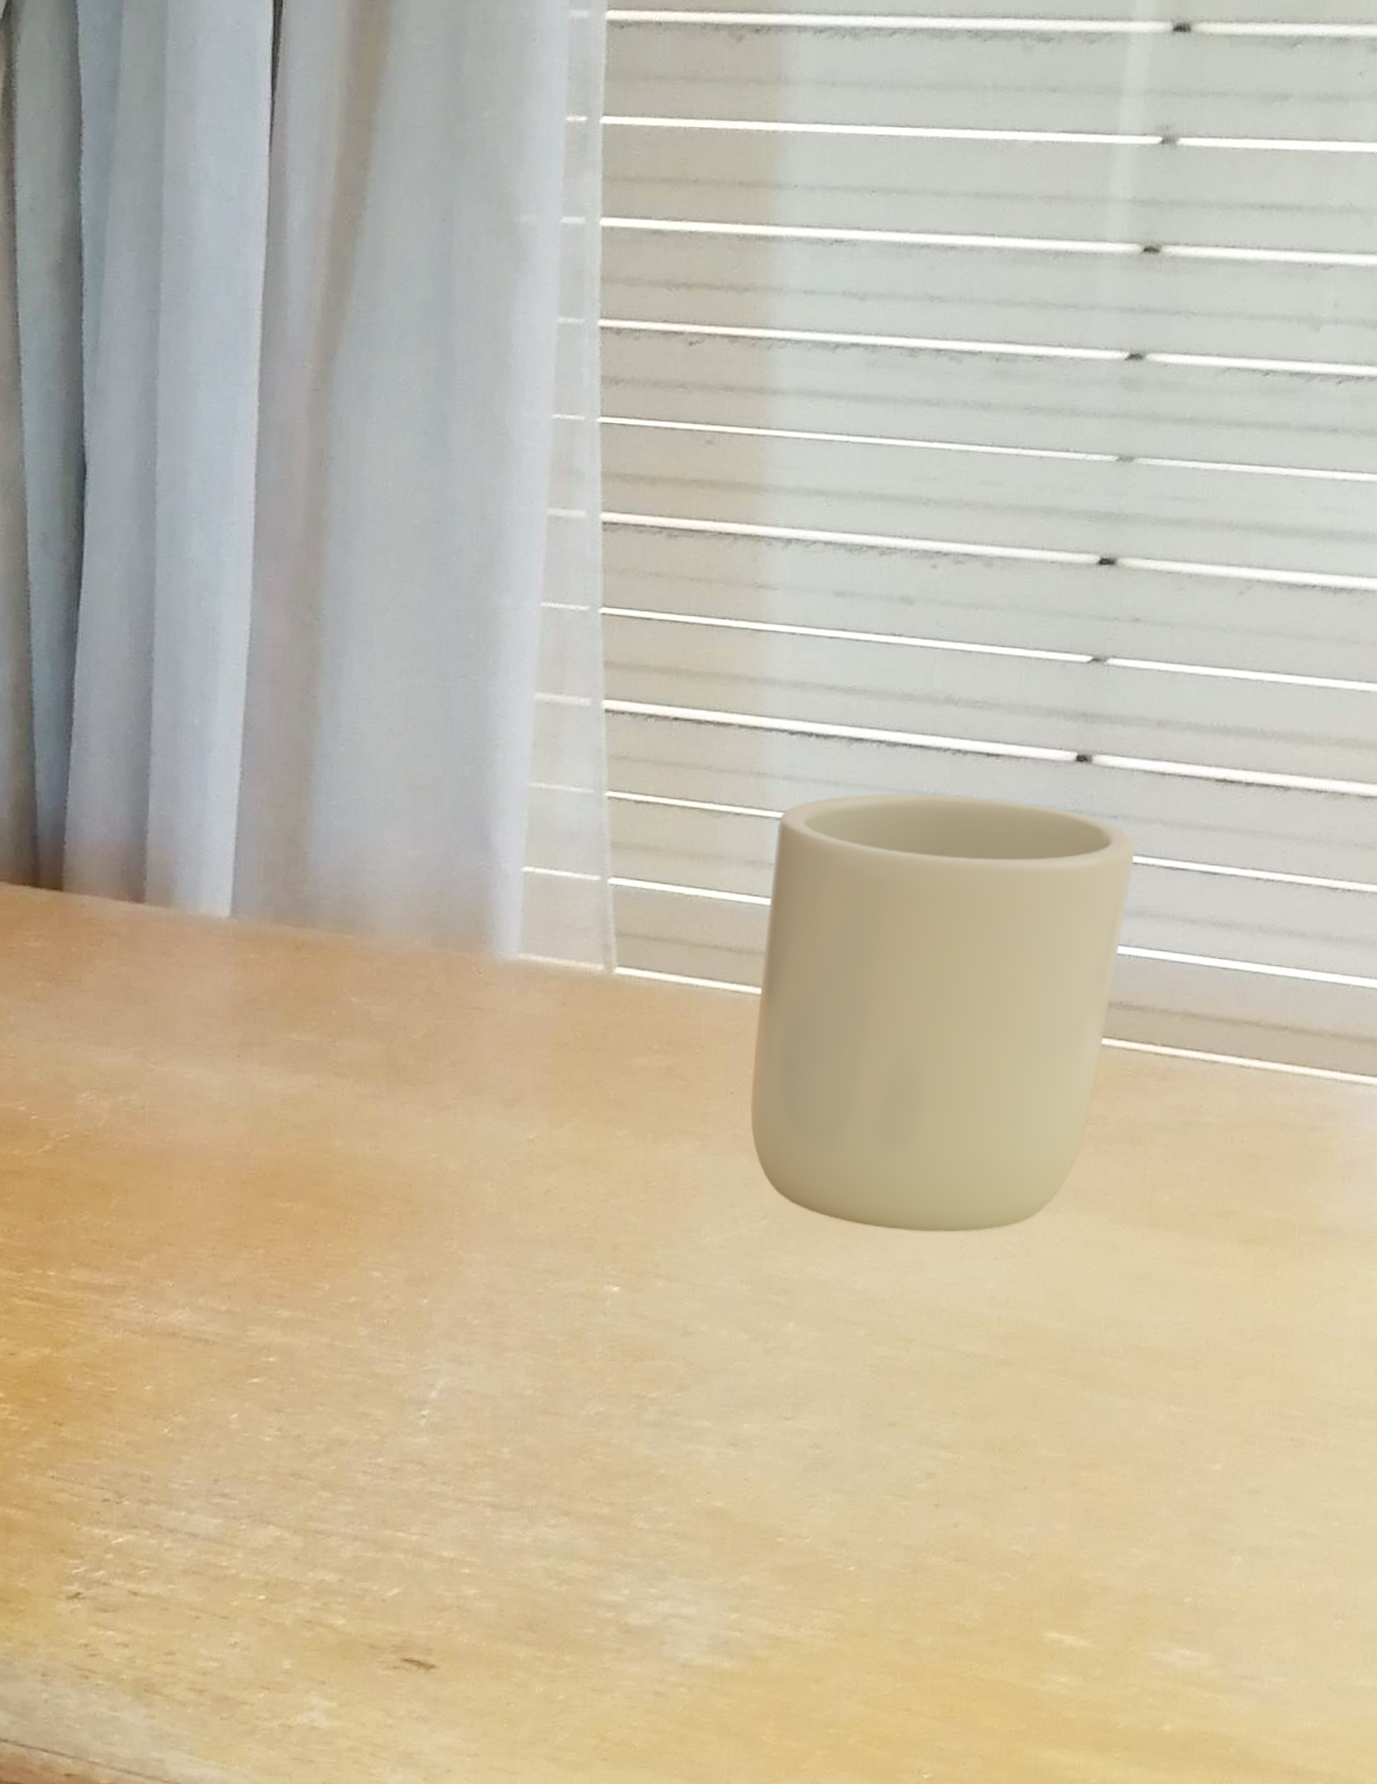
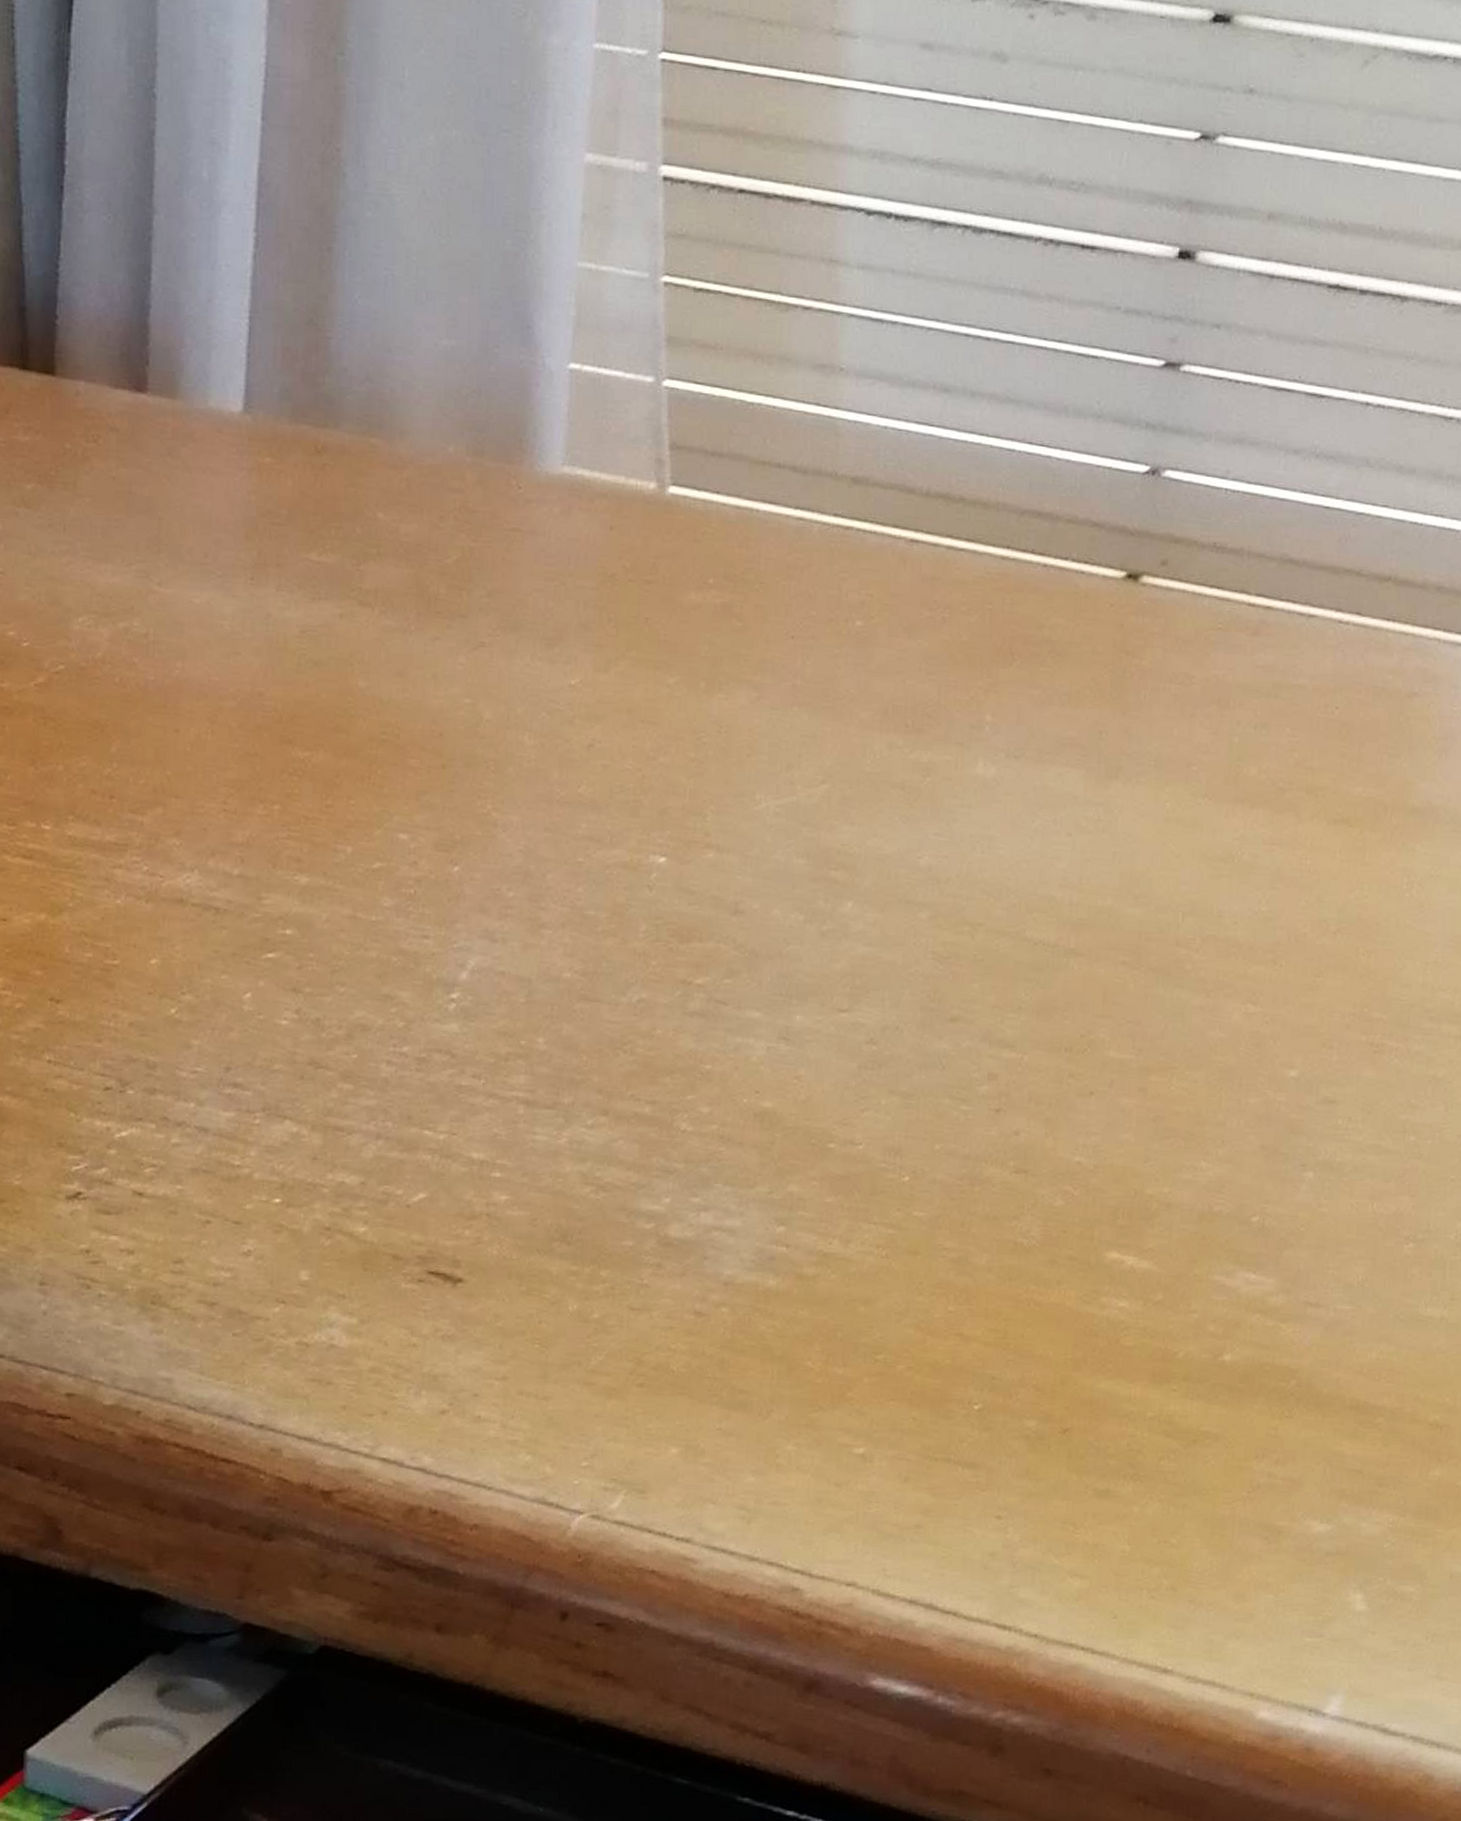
mug: present [750,793,1135,1233] -> none [812,289,1238,804]

